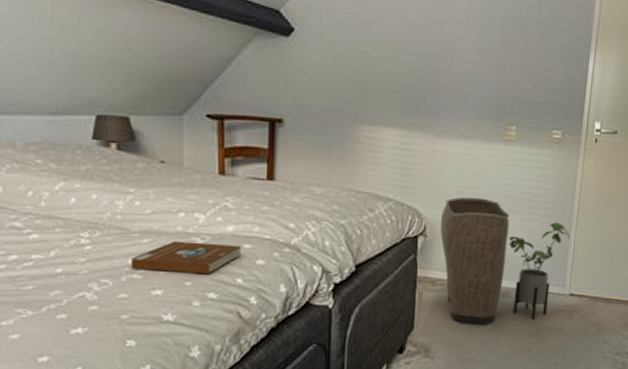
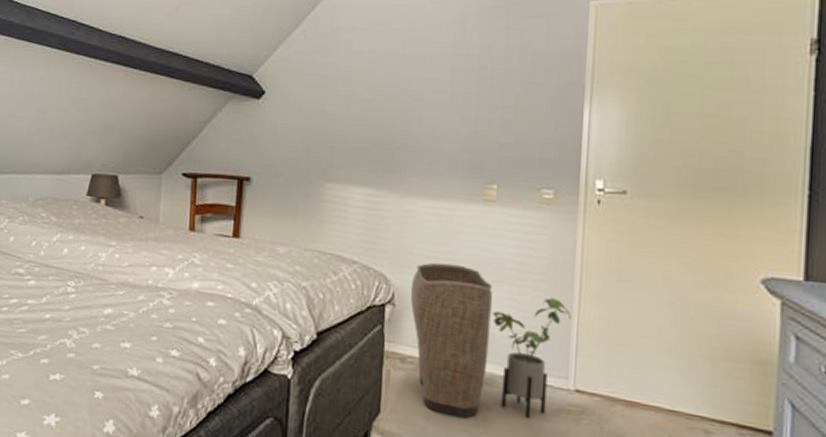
book: present [131,241,242,275] -> none [106,294,205,331]

